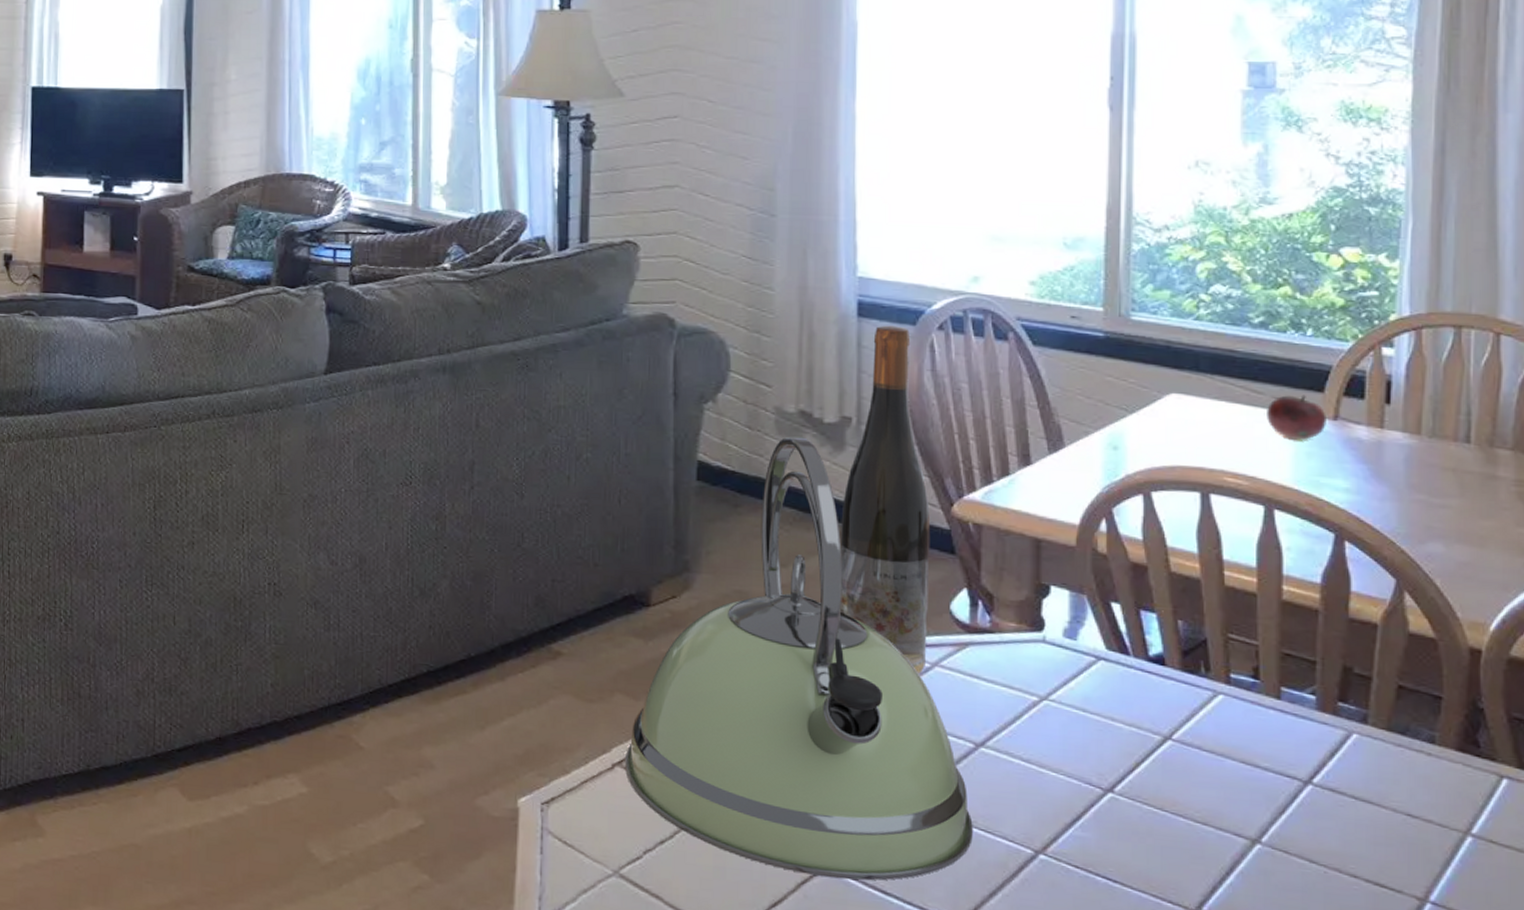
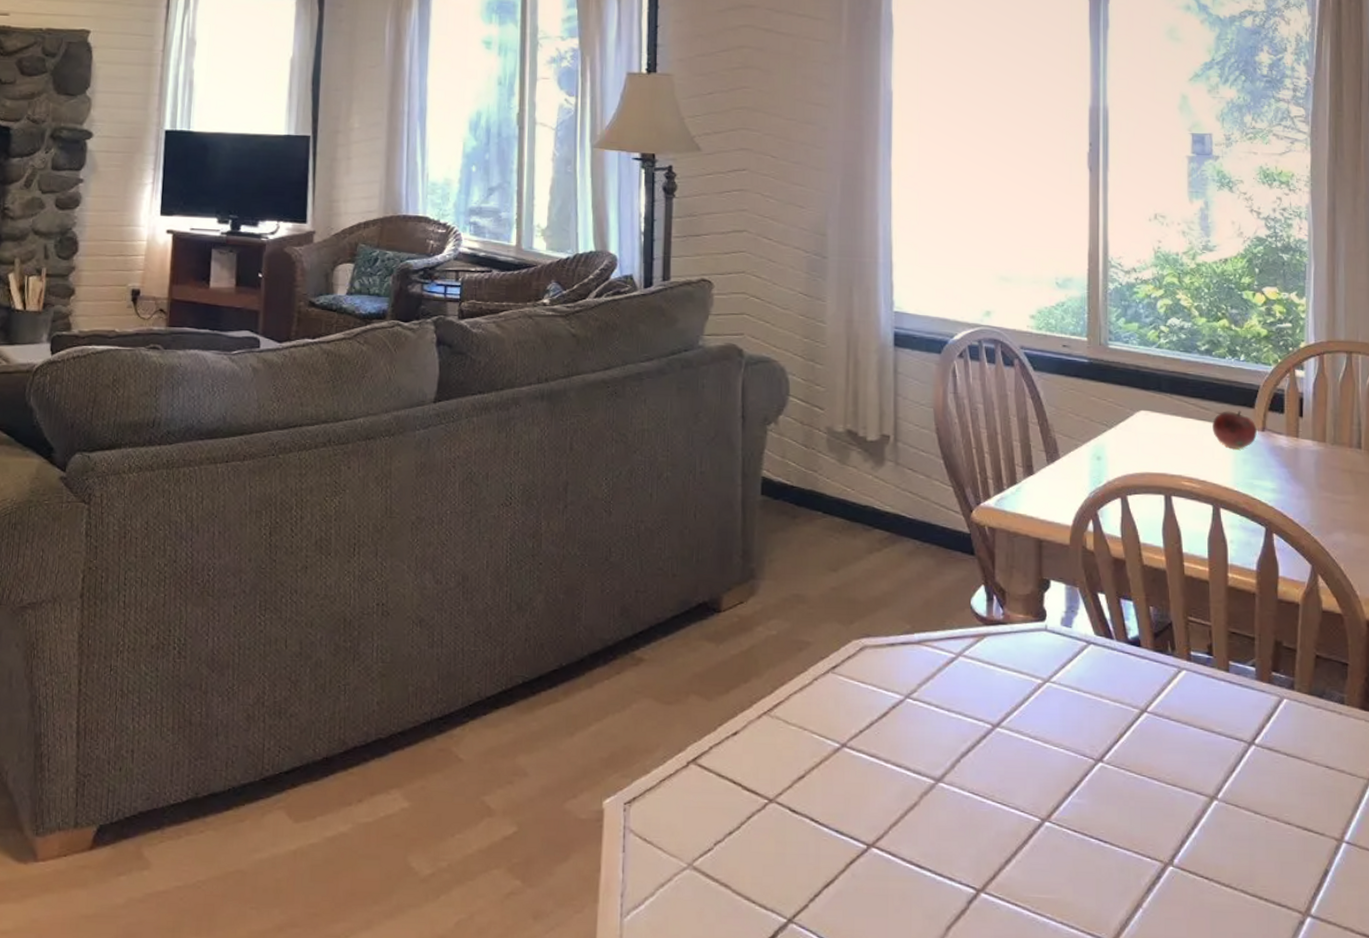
kettle: present [625,436,973,881] -> none [698,453,991,857]
wine bottle: present [840,325,931,674] -> none [881,354,955,664]

